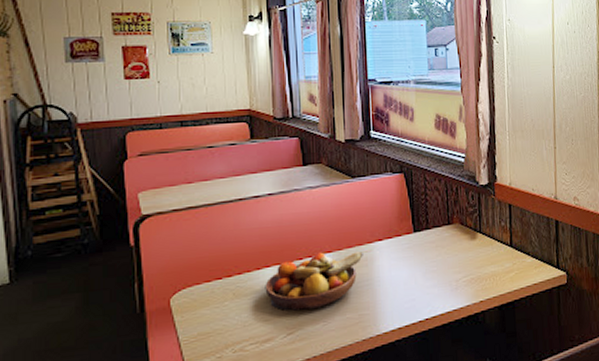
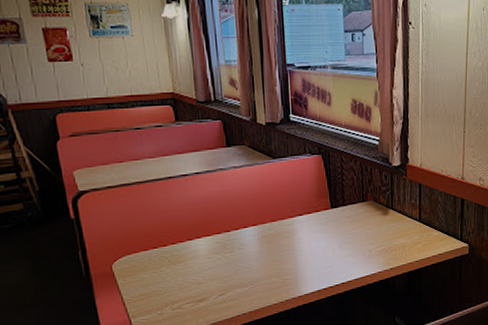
fruit bowl: present [265,251,363,311] -> none [197,225,285,276]

